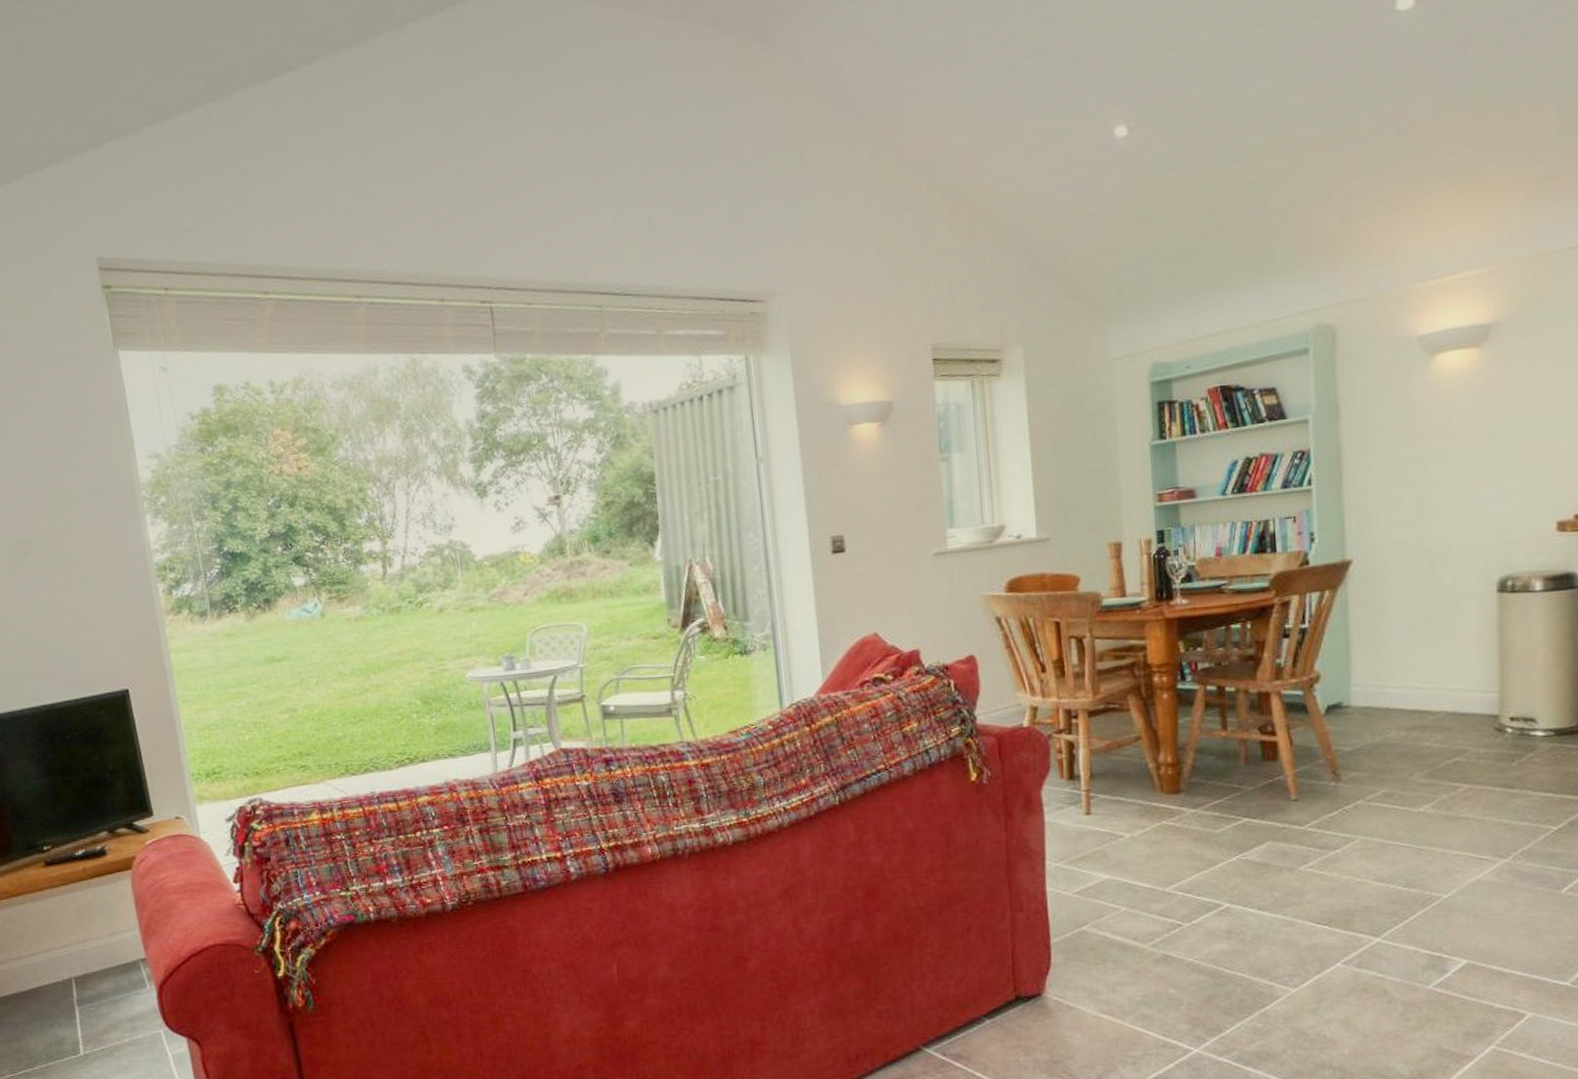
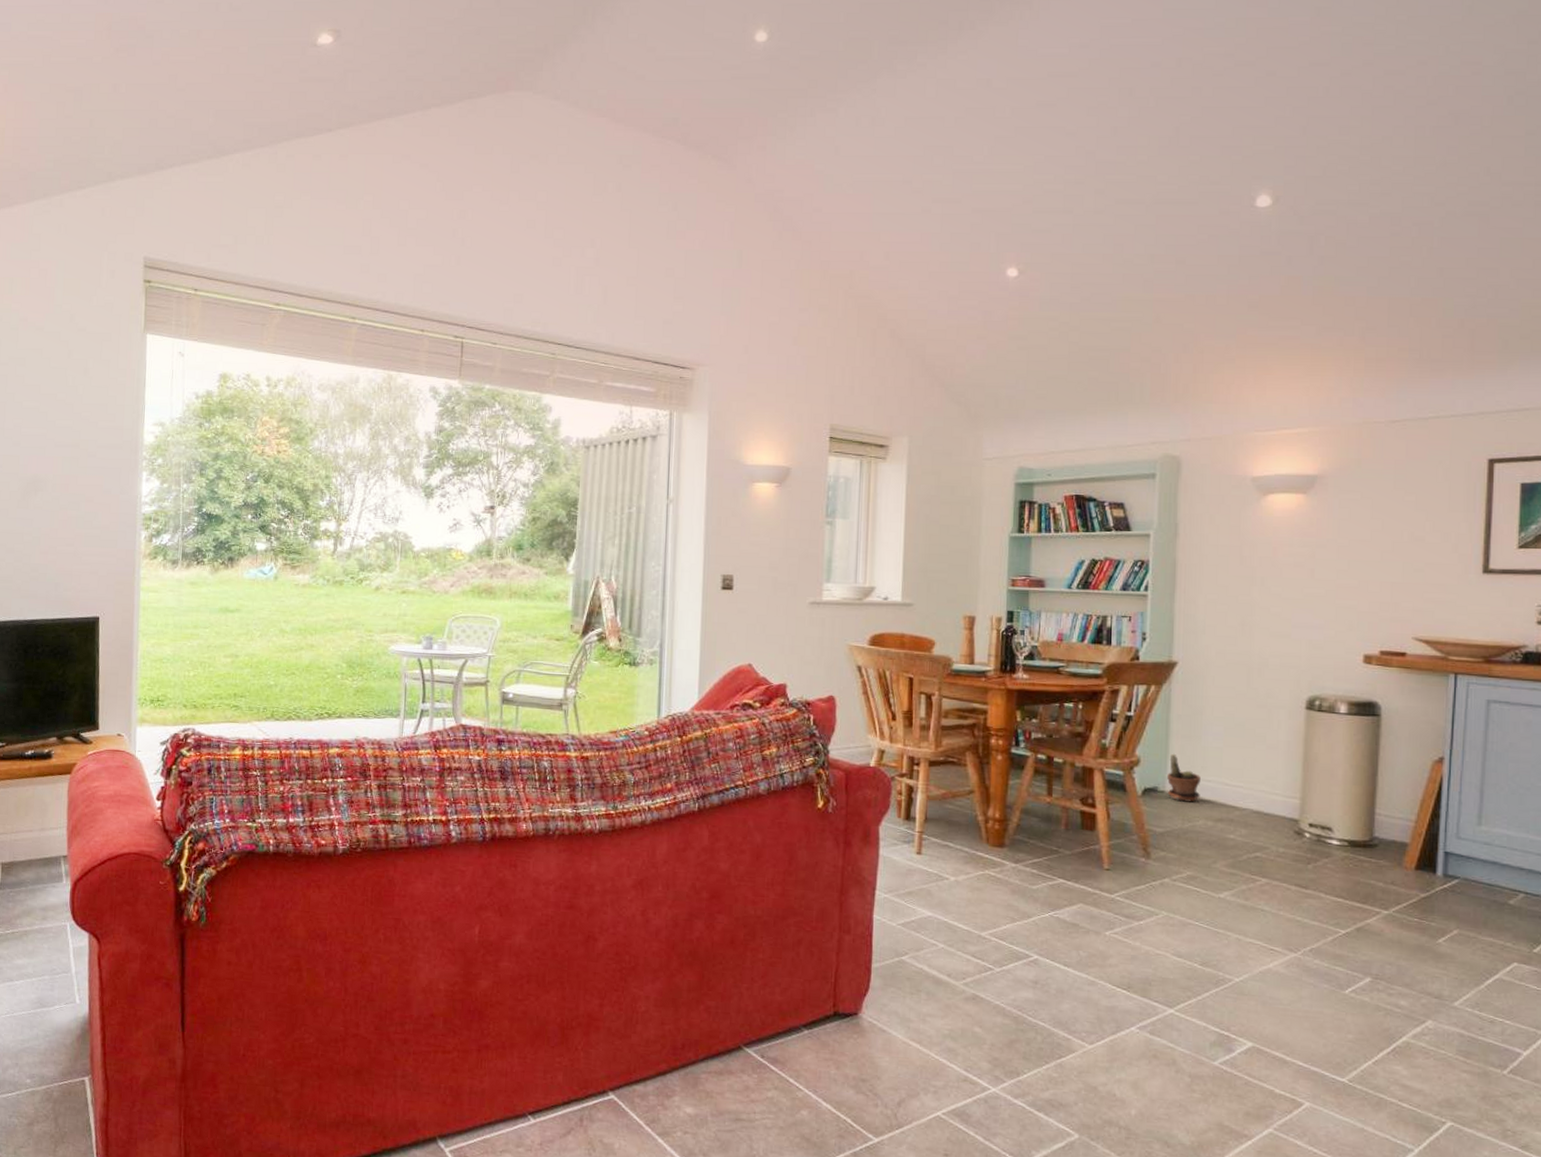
potted plant: none [1351,662,1389,715] -> present [1167,753,1201,802]

